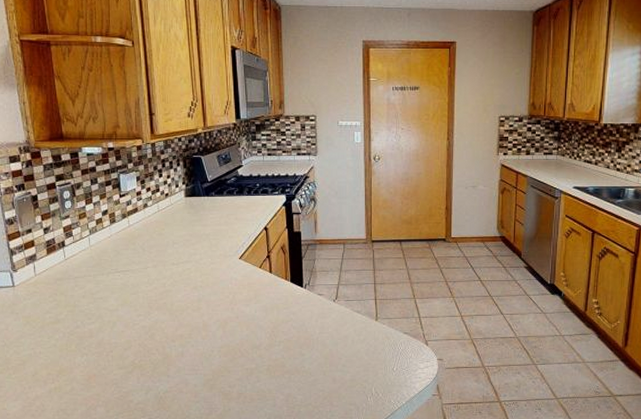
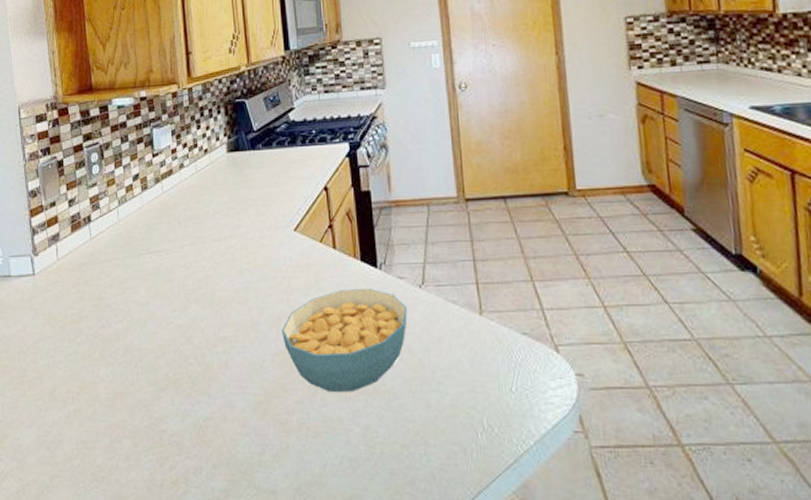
cereal bowl: none [227,302,323,373] -> present [282,289,408,393]

